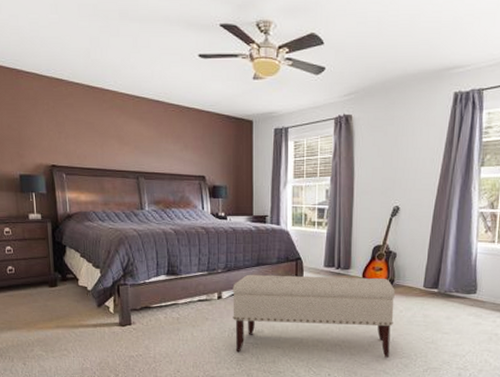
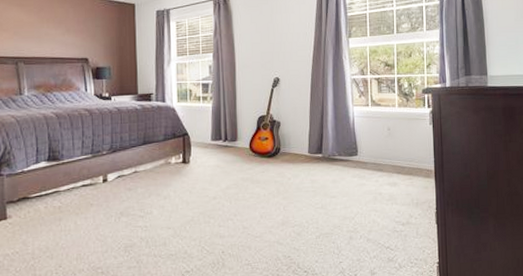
bench: present [232,274,395,358] -> none [118,147,283,238]

